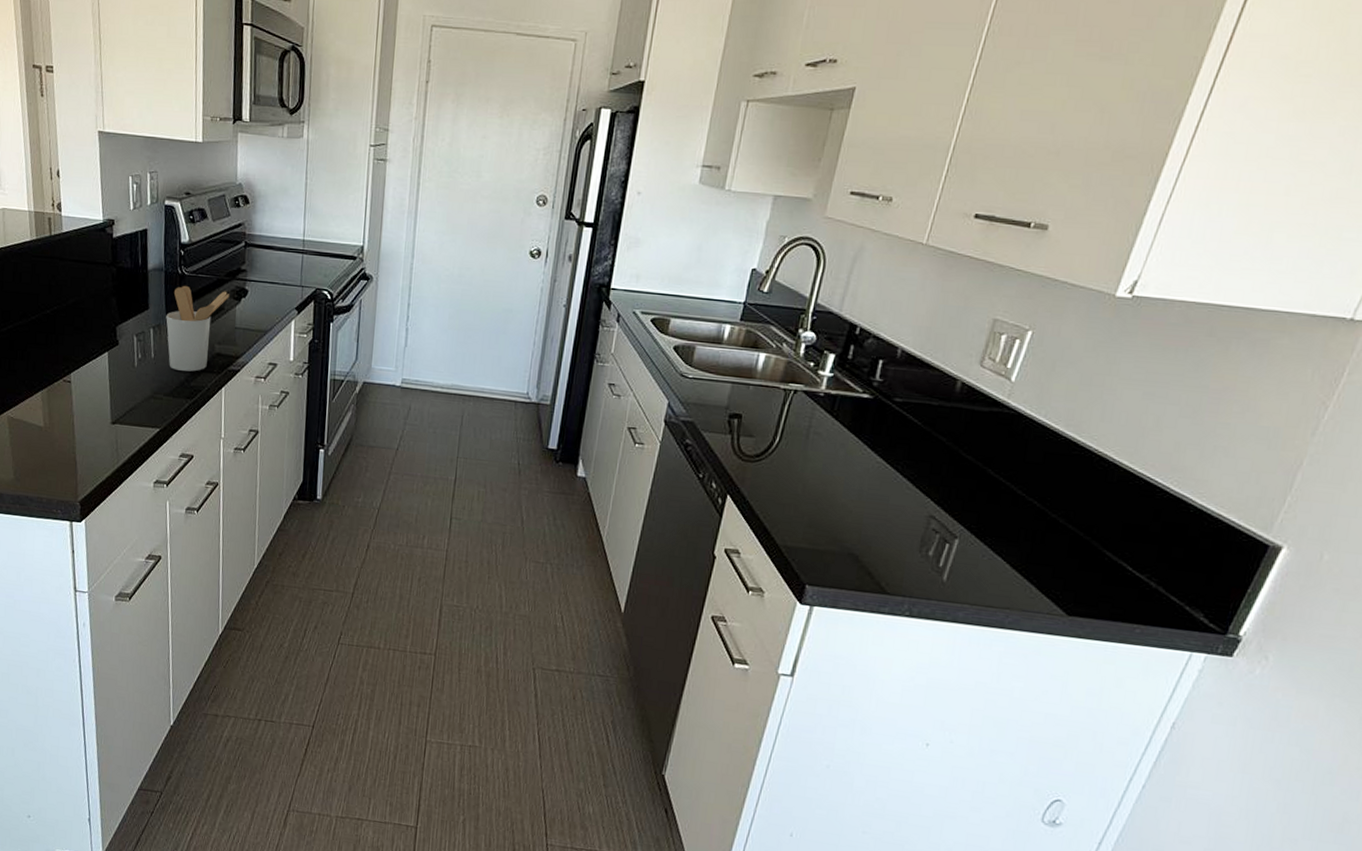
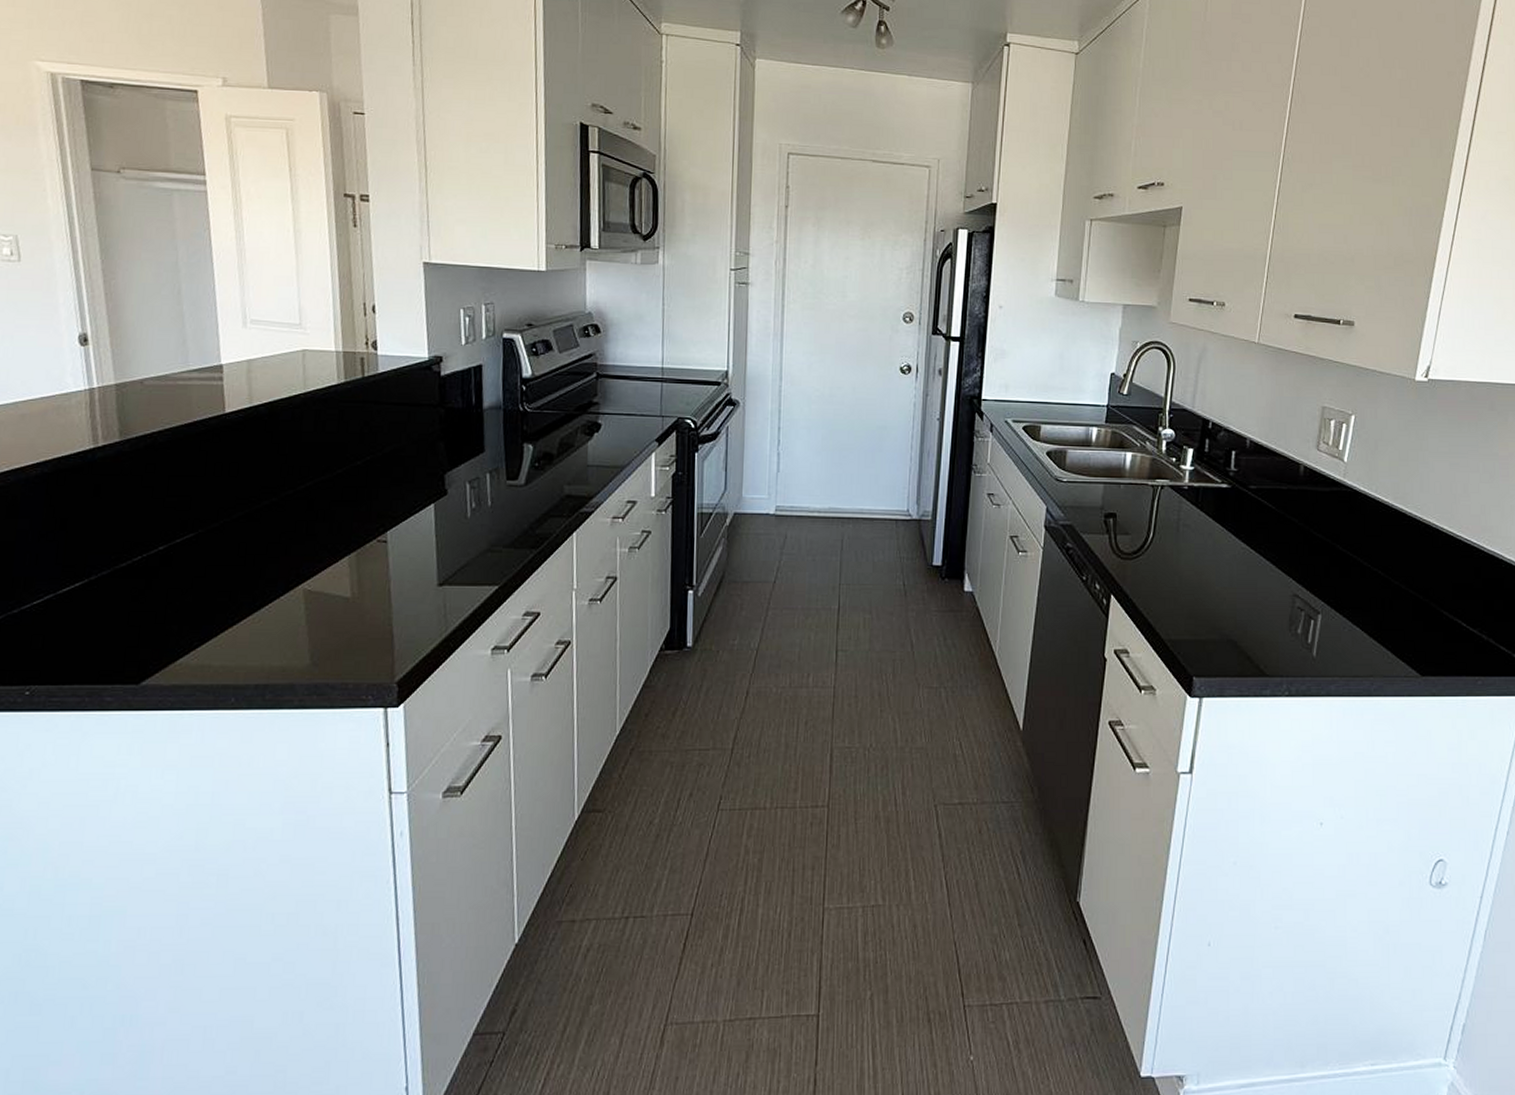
utensil holder: present [166,285,230,372] -> none [505,423,581,518]

